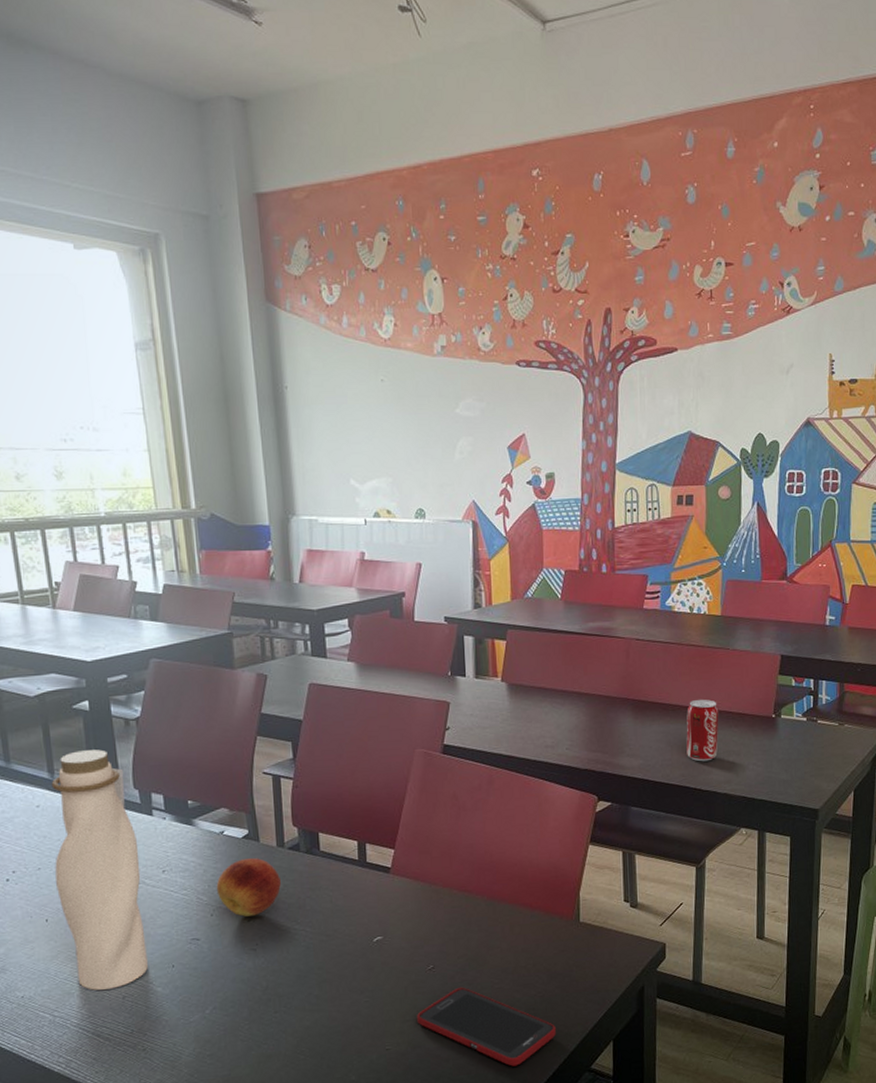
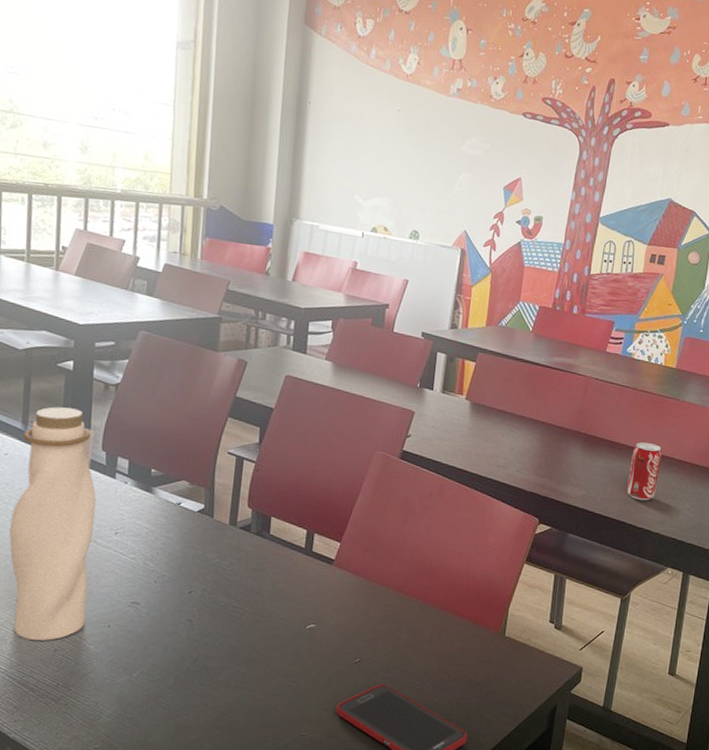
fruit: present [216,858,281,917] -> none [164,532,227,588]

